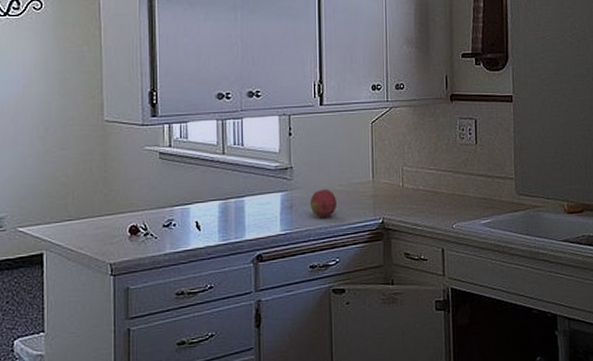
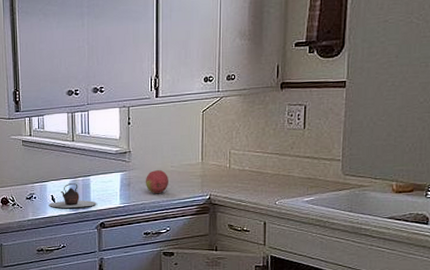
teapot: none [192,206,252,238] -> present [49,183,97,208]

